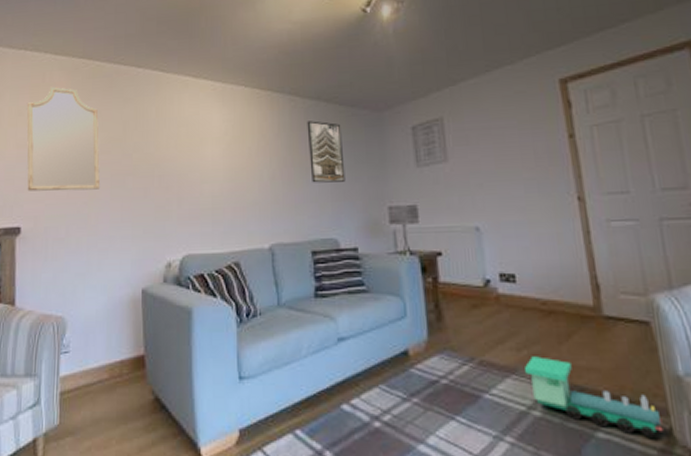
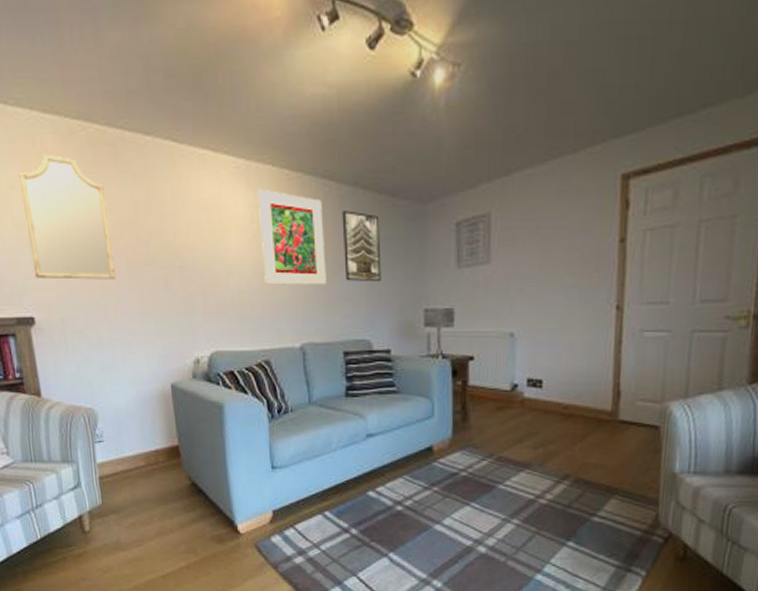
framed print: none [231,106,294,190] -> present [257,188,327,285]
toy train: present [525,356,663,438] -> none [539,454,651,522]

